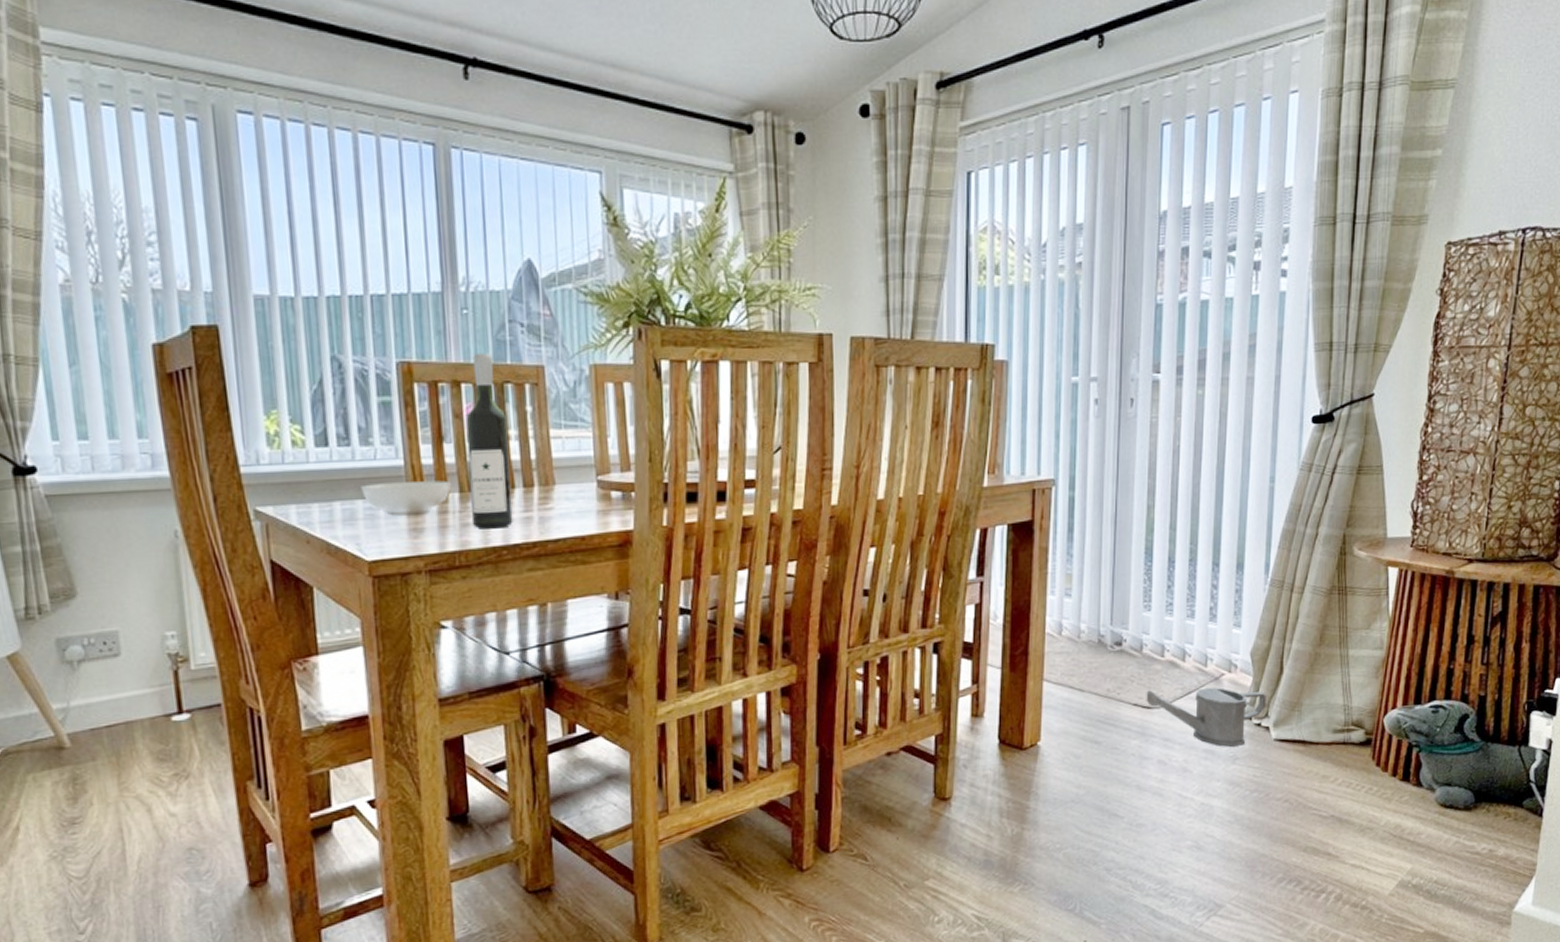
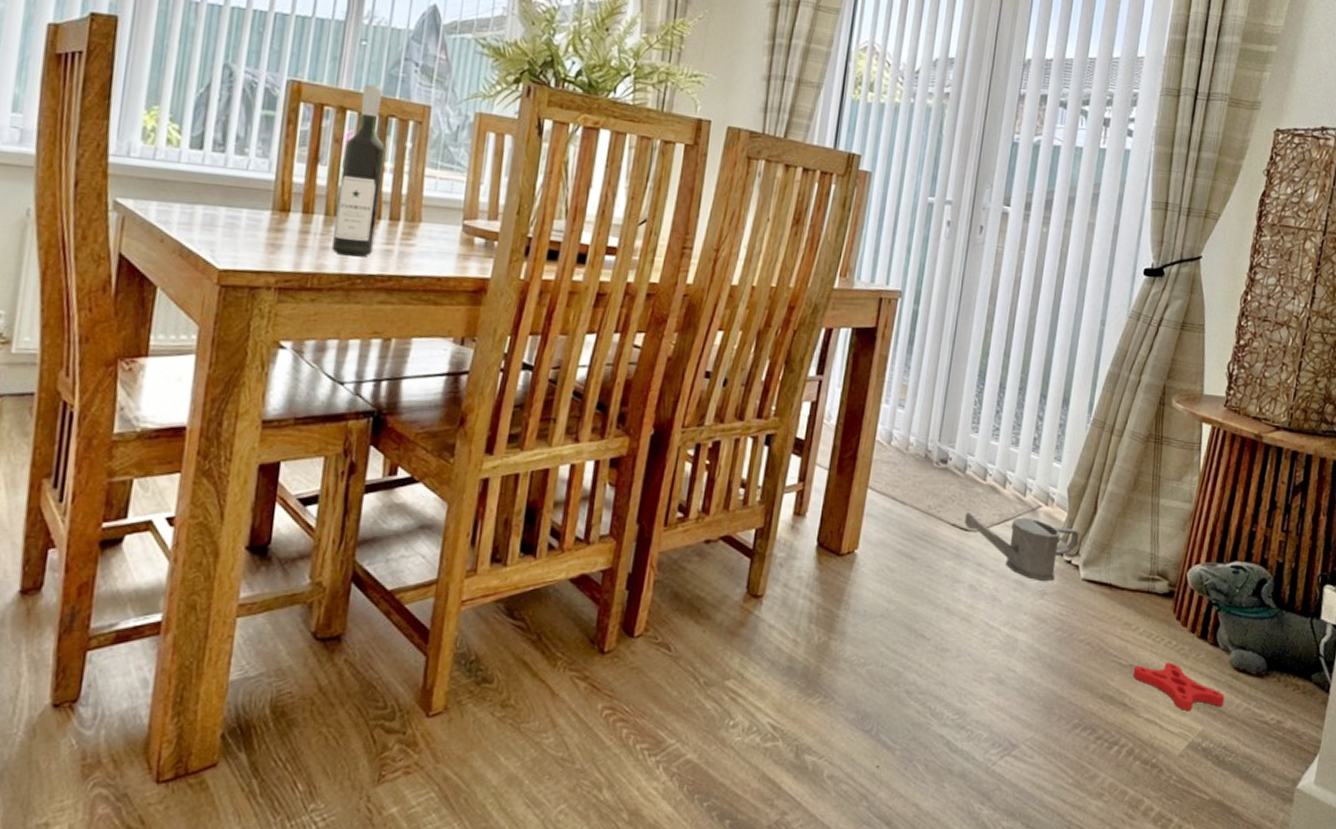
bowl: present [361,480,452,516] -> none [227,193,319,231]
dog toy: none [1334,807,1433,852] -> present [1132,662,1225,711]

